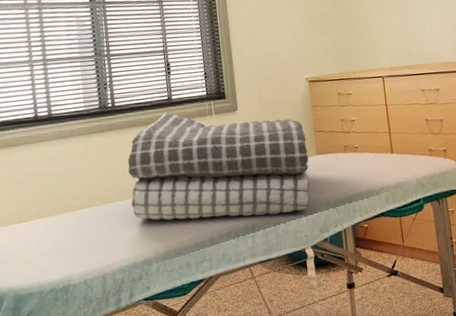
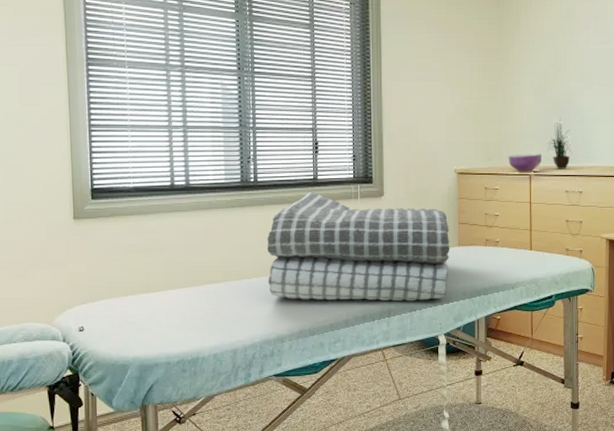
bowl: none [359,54,393,77] -> present [508,153,542,174]
potted plant: none [397,18,424,69] -> present [547,119,572,169]

